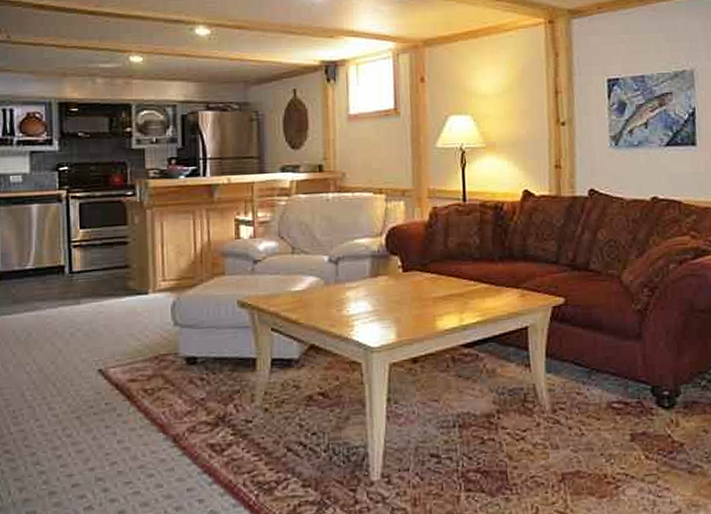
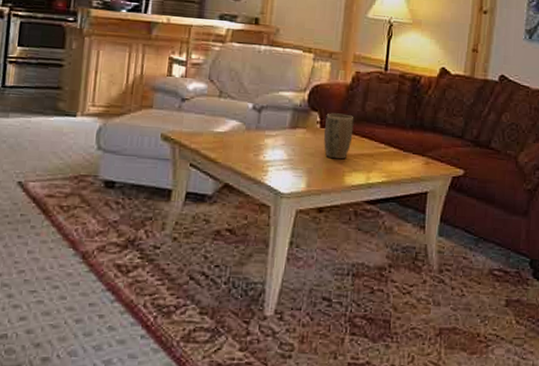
plant pot: none [407,254,439,304] -> present [323,113,354,160]

